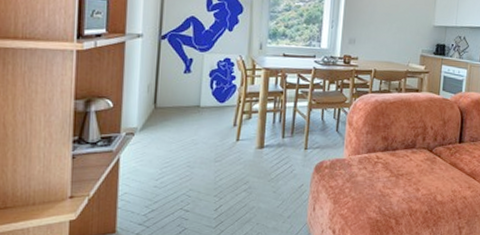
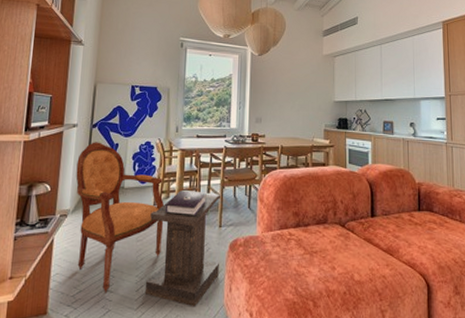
armchair: none [143,55,245,212] -> present [76,142,164,293]
lectern: none [224,110,308,226] -> present [144,189,222,308]

